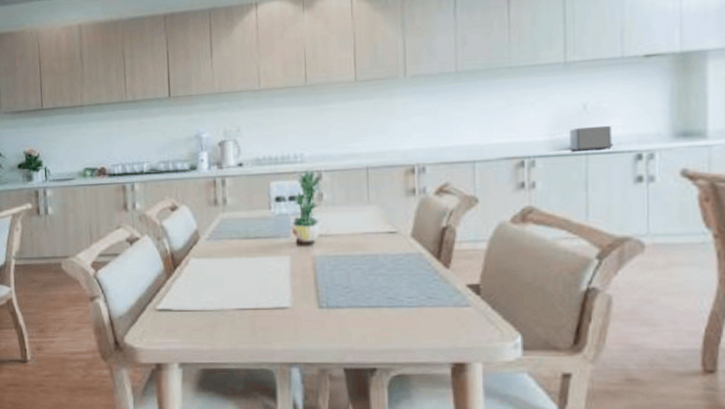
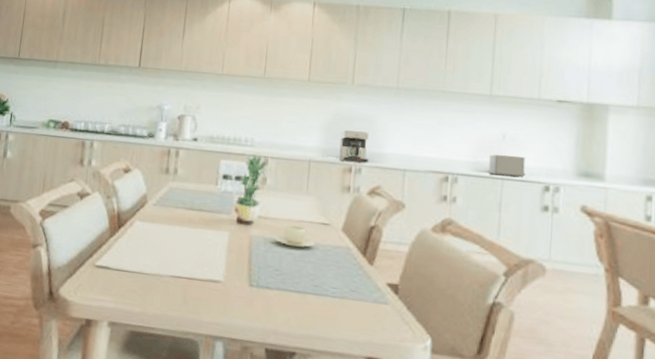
teacup: none [339,238,385,262] -> present [274,224,316,248]
coffee maker: none [398,127,432,164] -> present [339,130,369,164]

